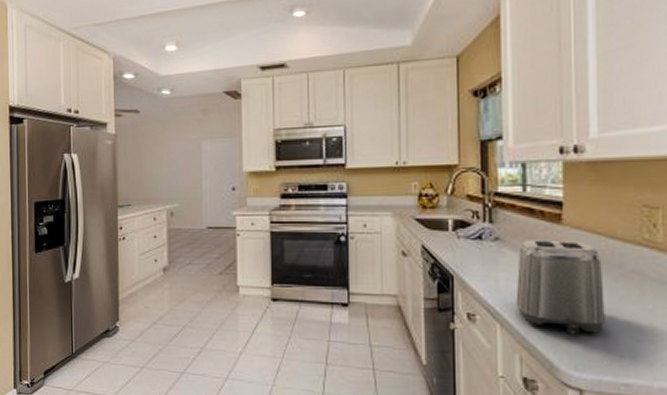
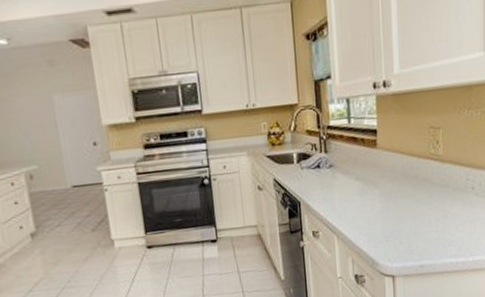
toaster: present [515,240,605,336] -> none [347,160,407,237]

